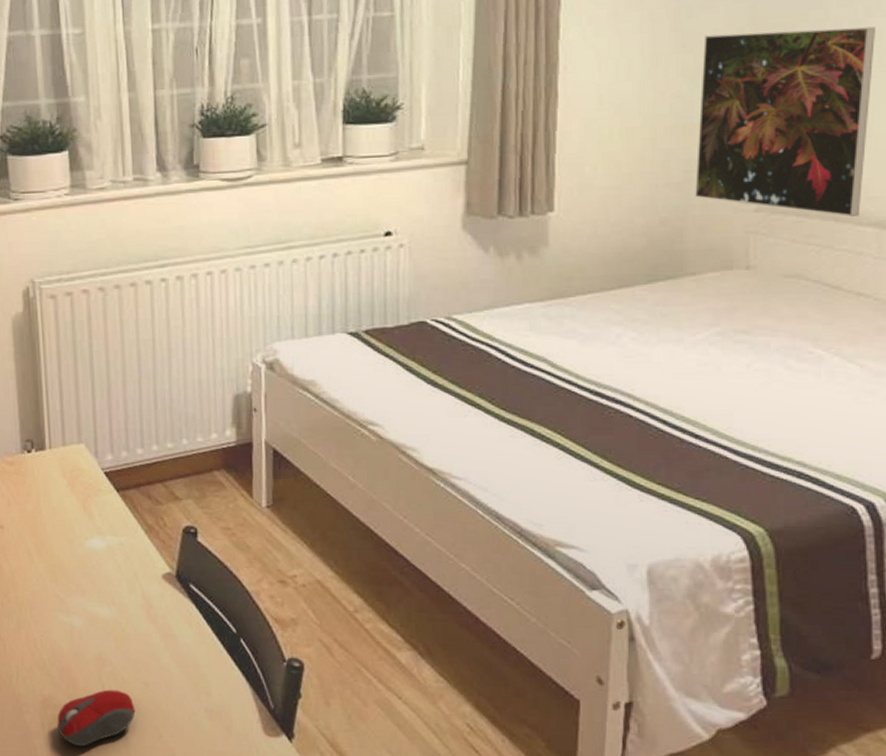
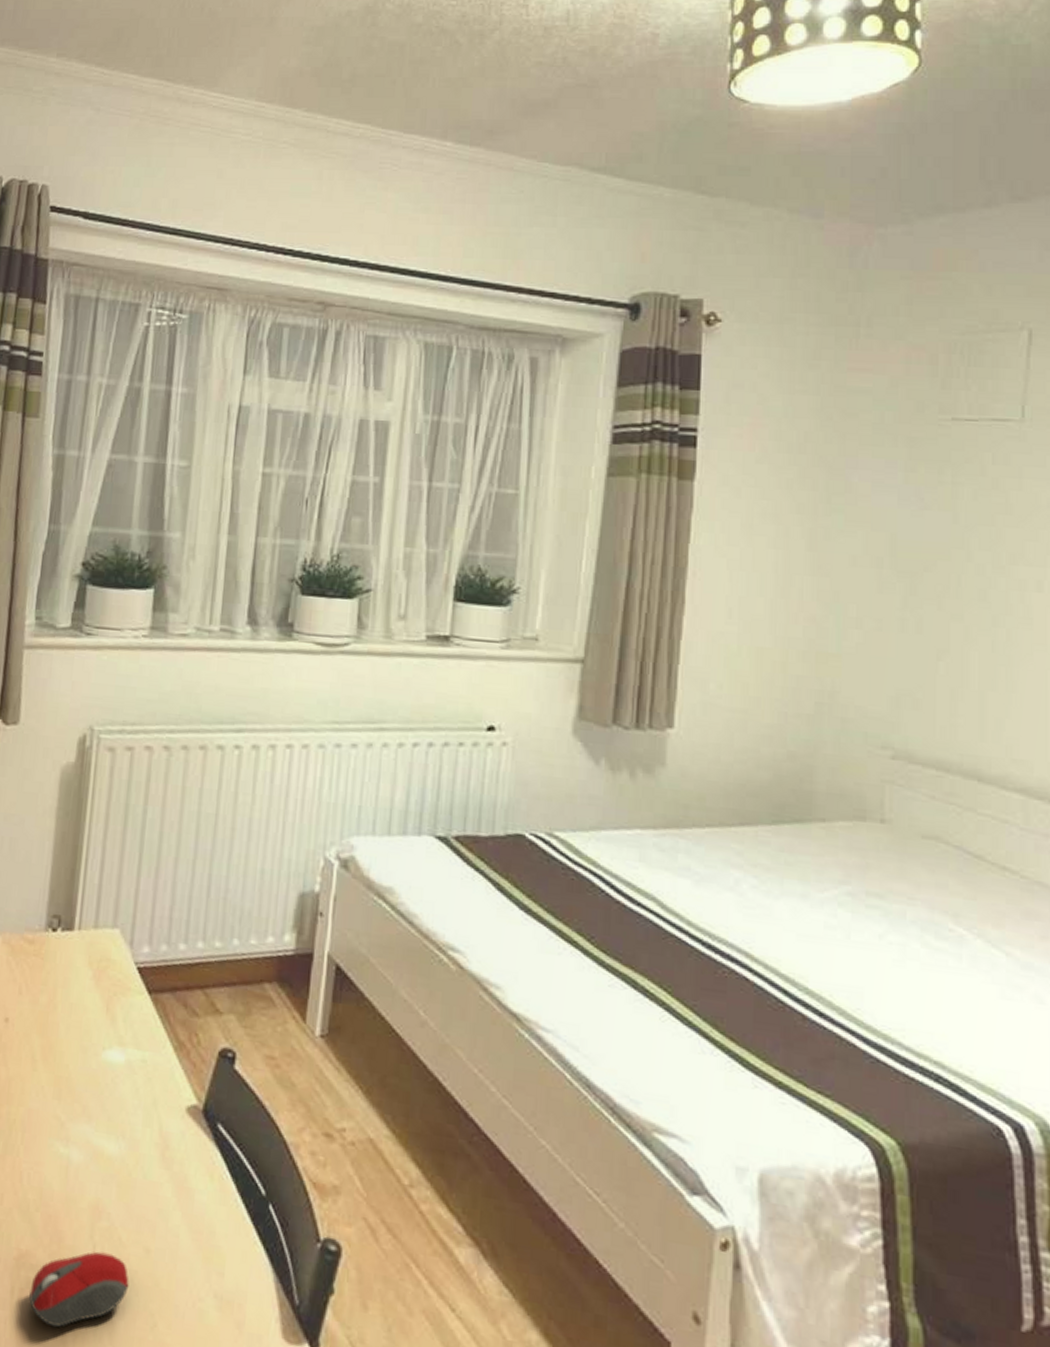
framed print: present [695,26,875,217] -> none [827,560,1019,779]

